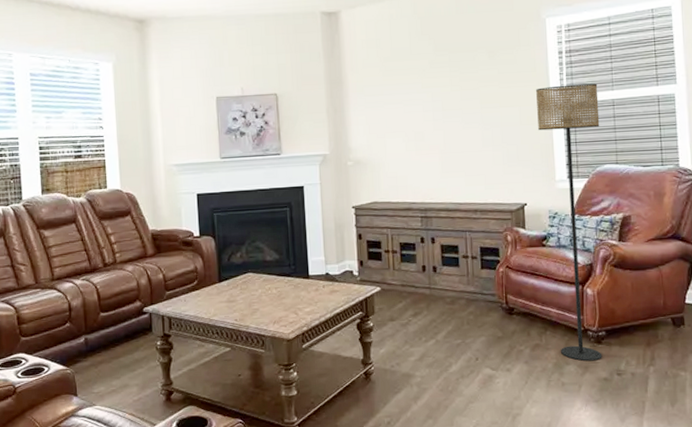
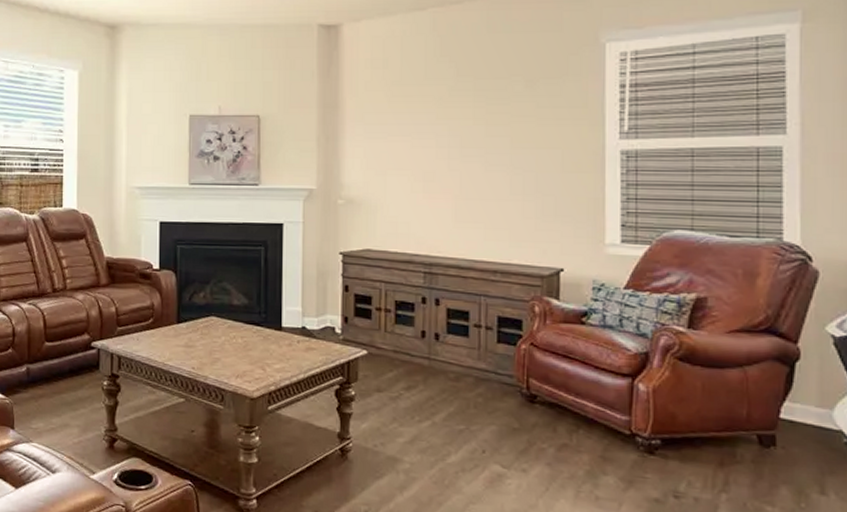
floor lamp: present [536,83,602,362] -> none [586,126,672,476]

